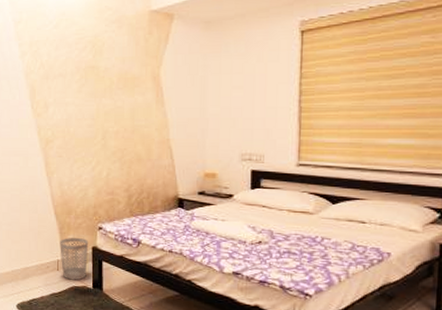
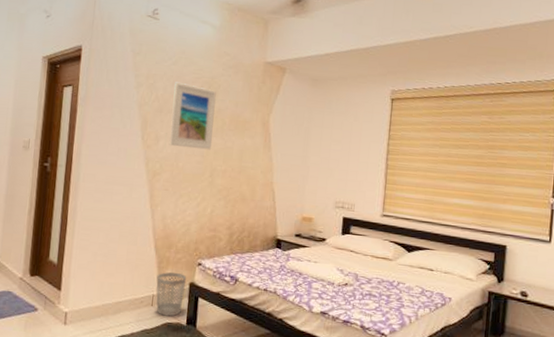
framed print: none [57,45,102,112] -> present [169,82,216,150]

